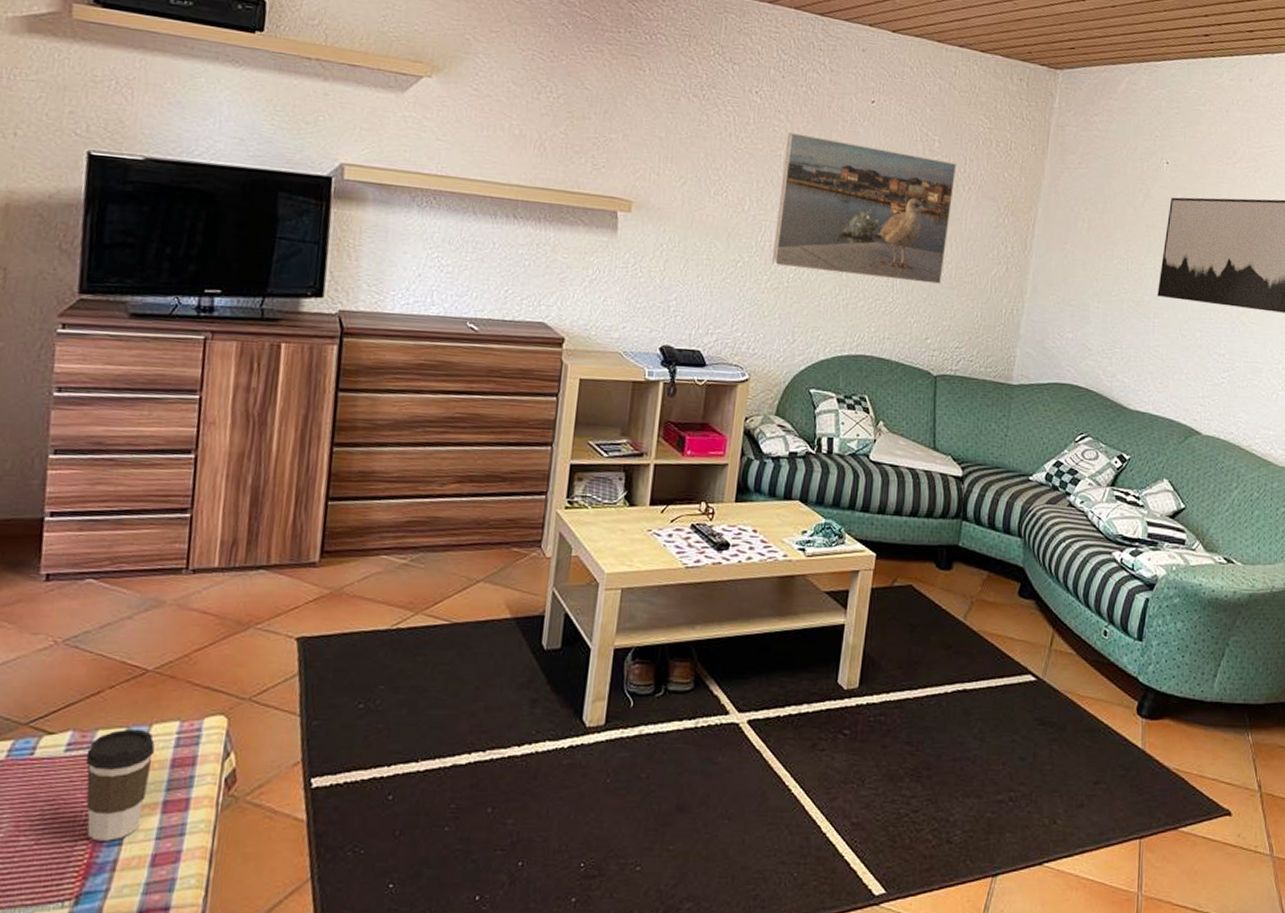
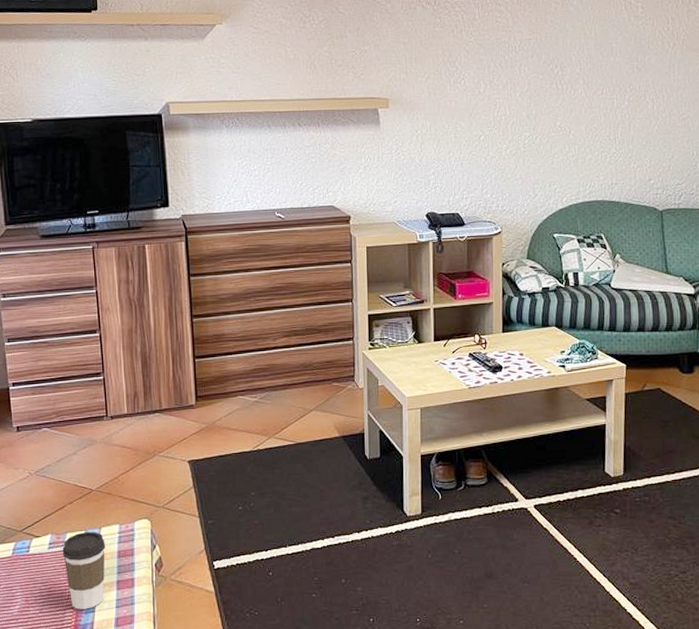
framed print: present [772,131,957,284] -> none [508,20,661,135]

